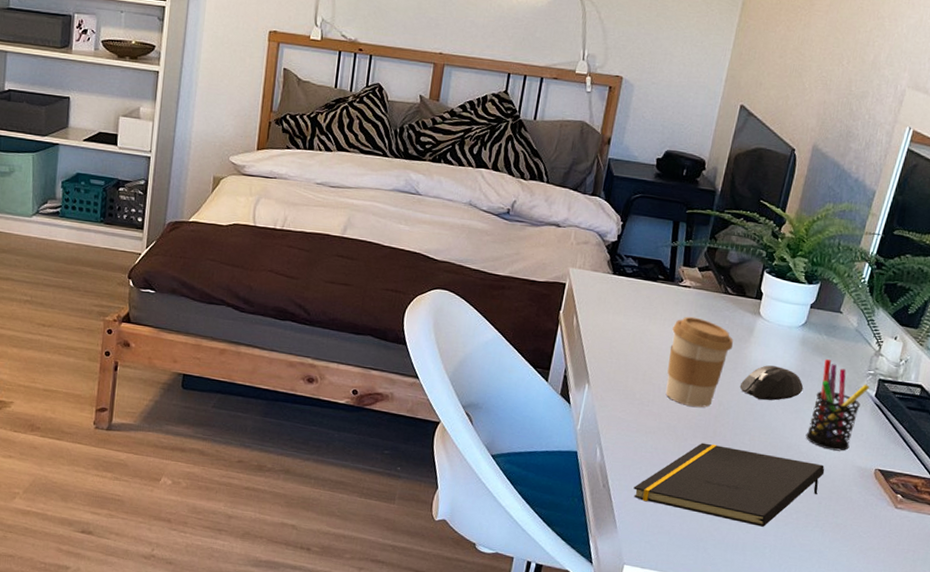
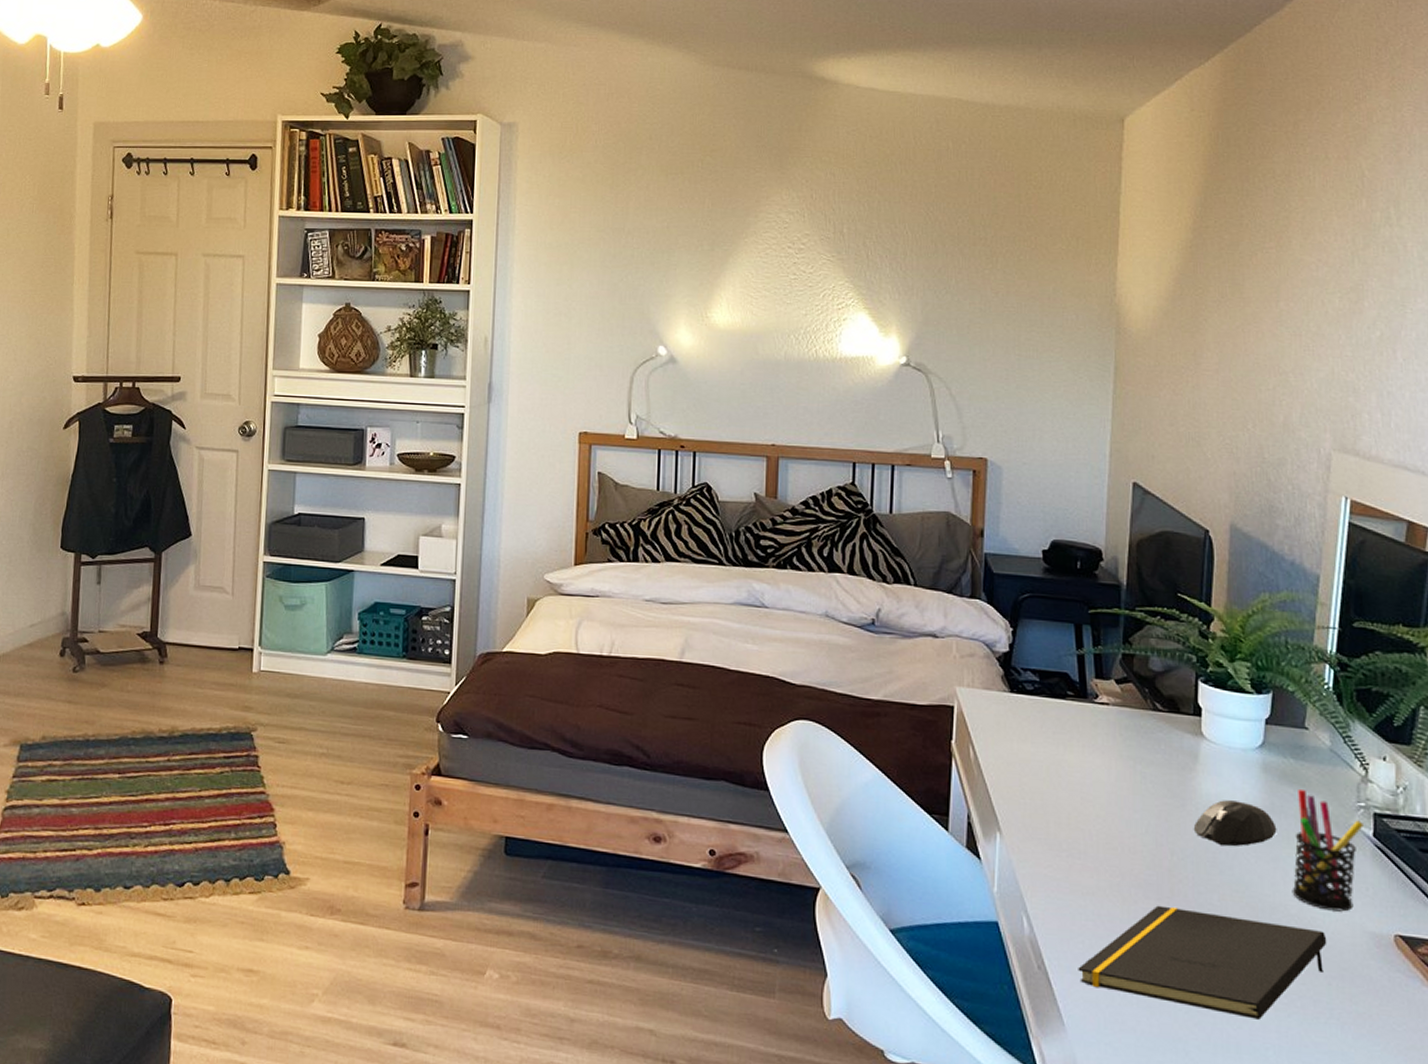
coffee cup: present [665,316,733,408] -> none [1095,741,1175,858]

